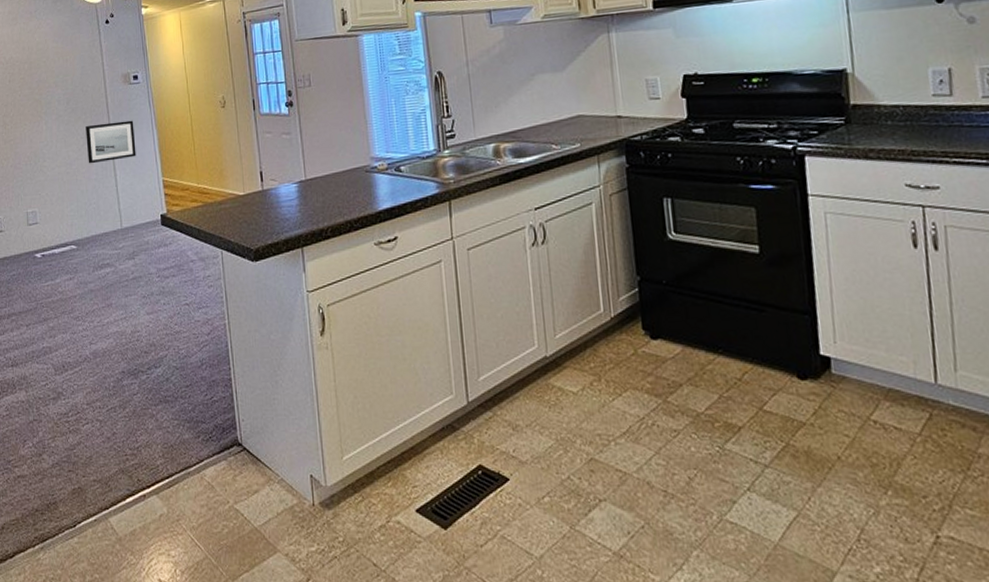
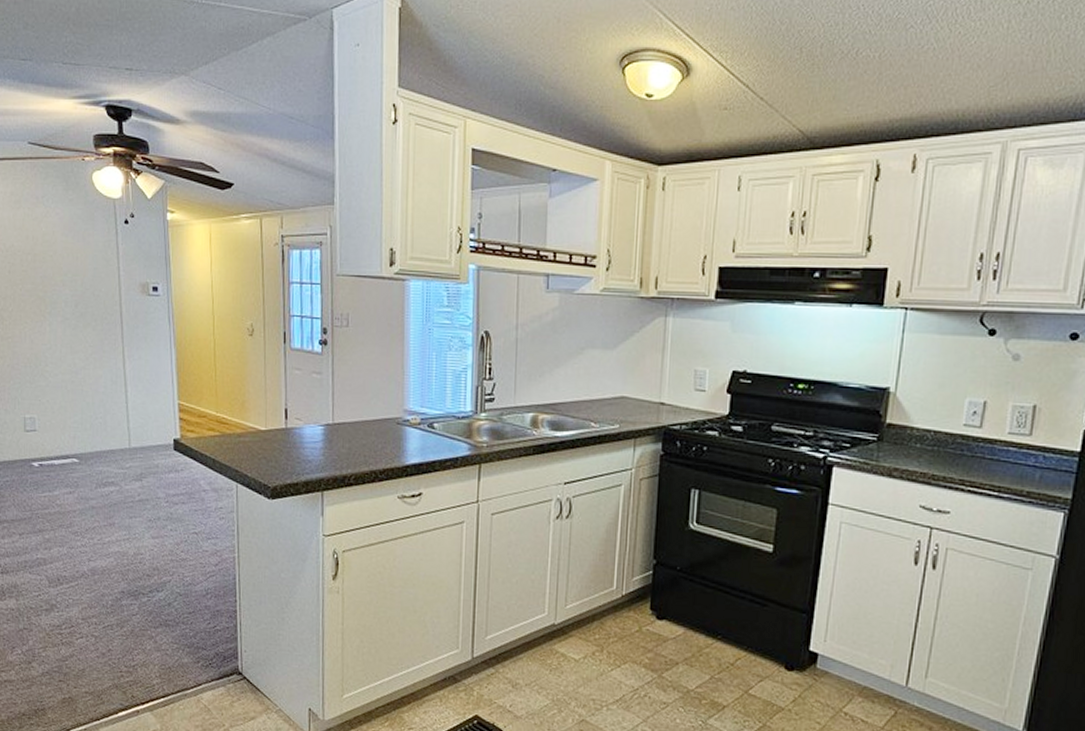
wall art: present [86,120,136,164] -> none [95,333,151,376]

